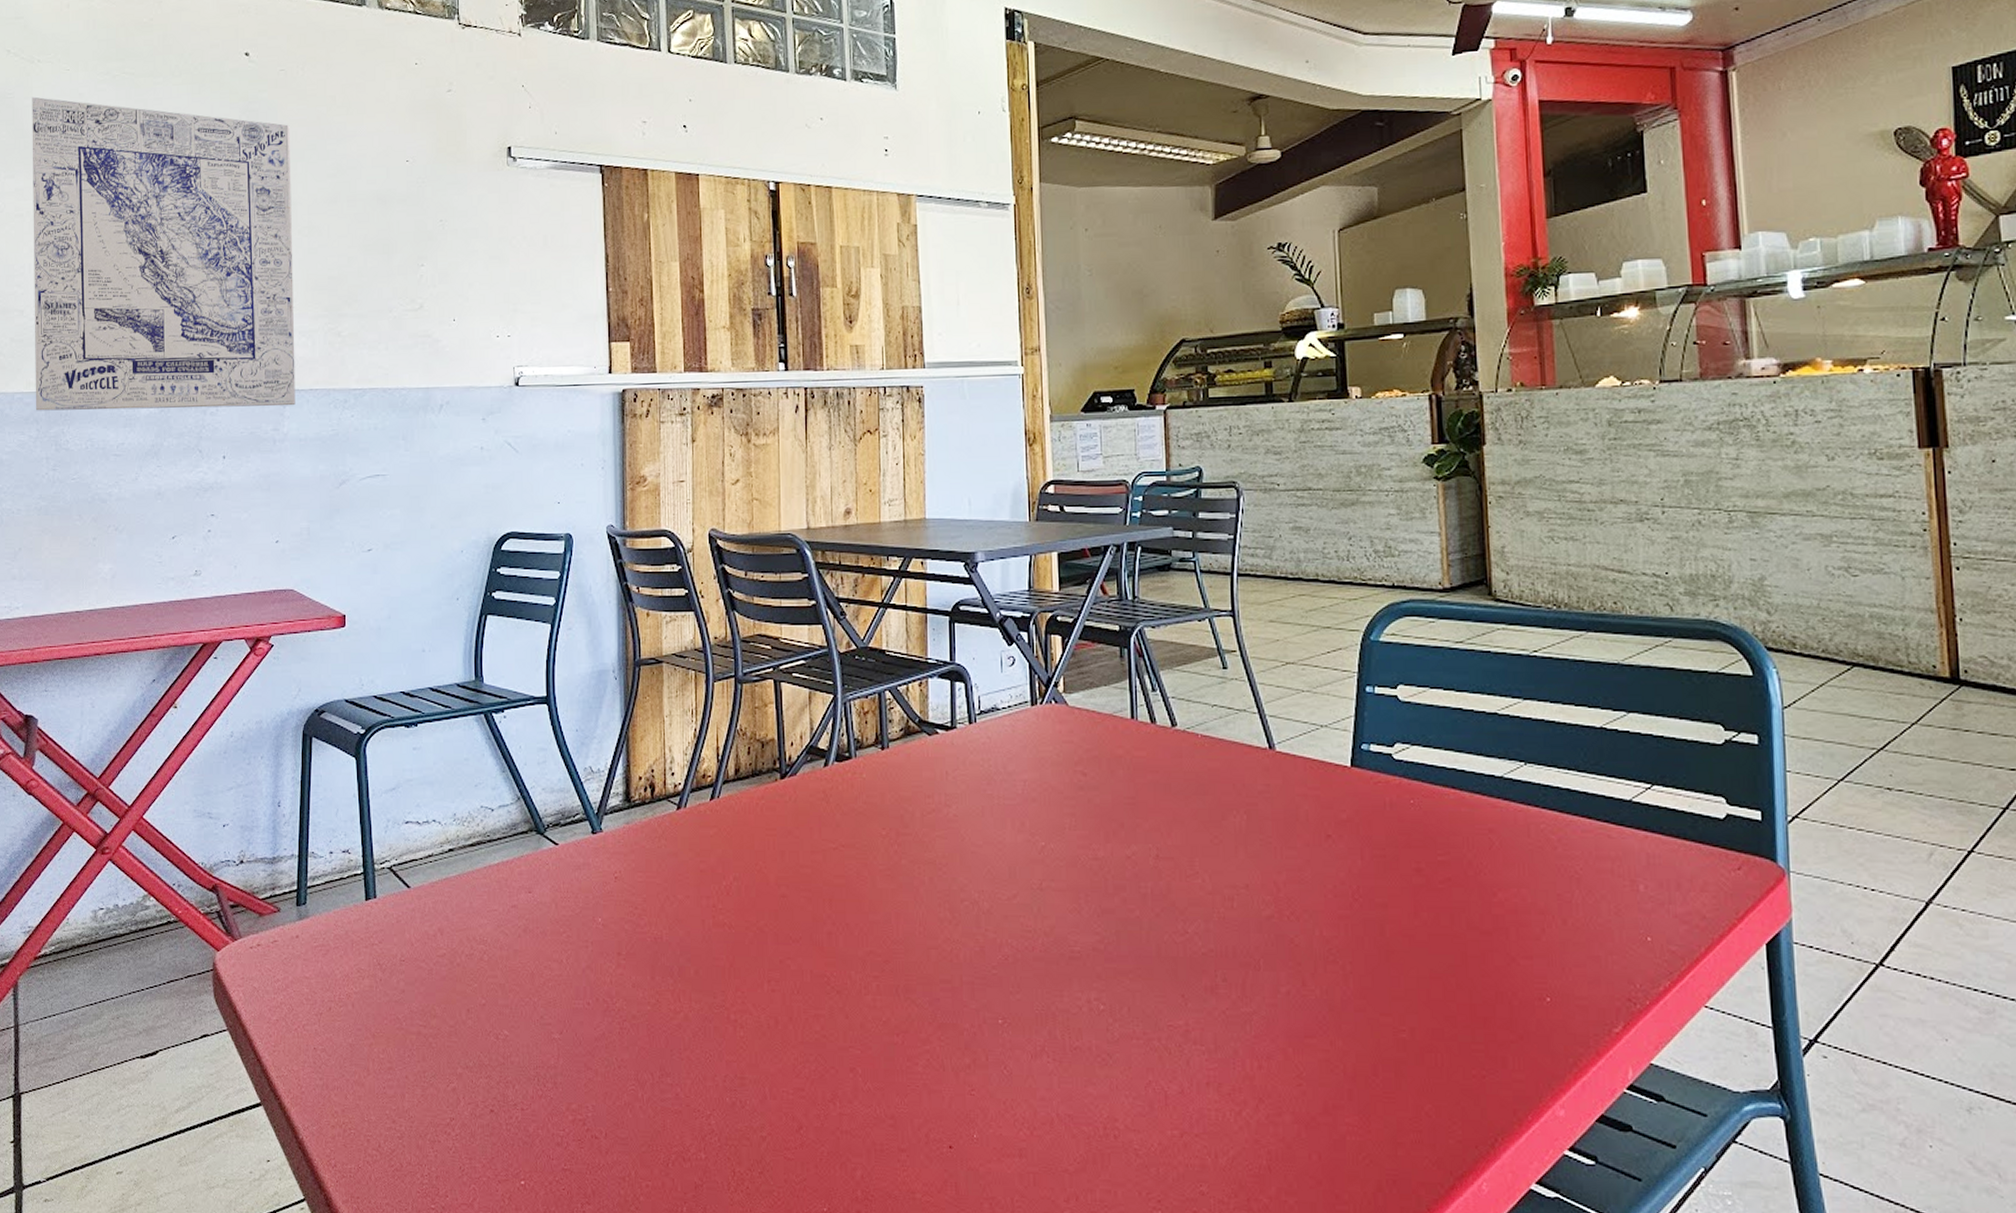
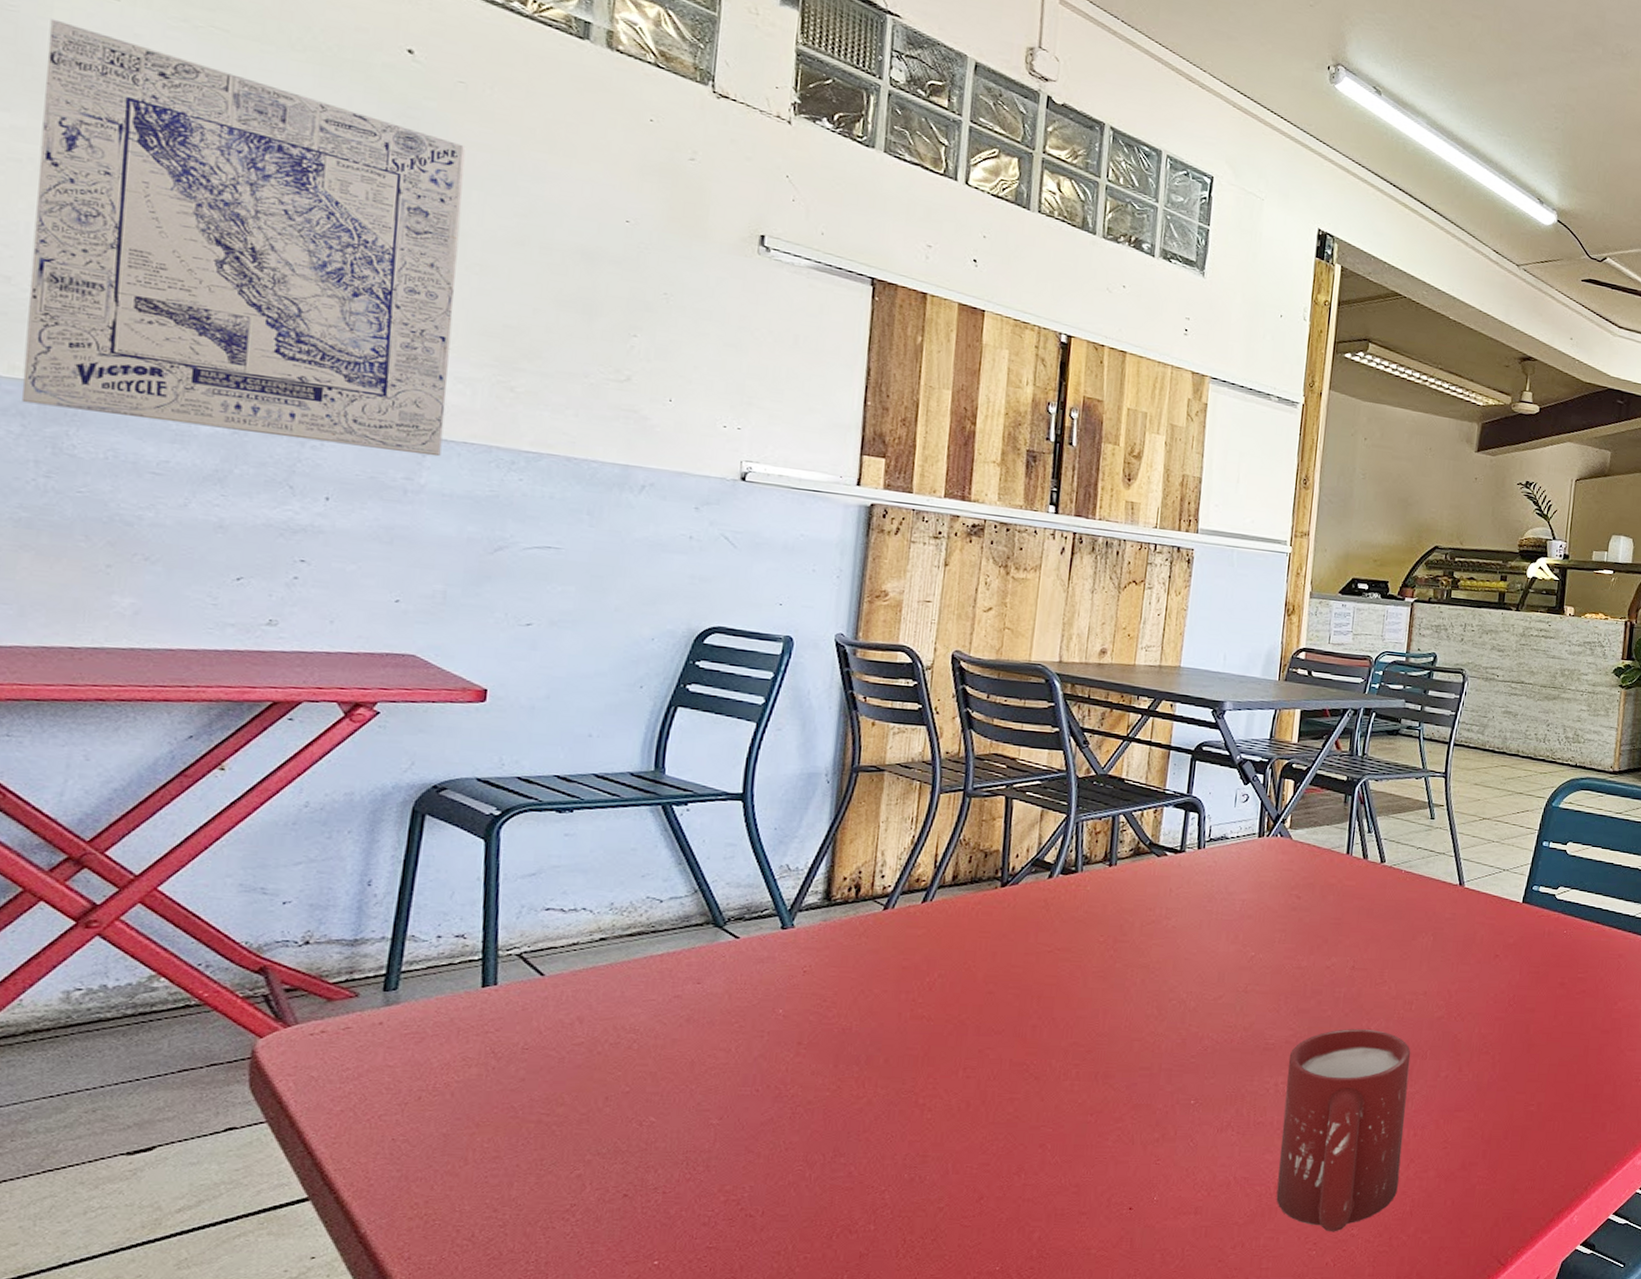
cup: none [1099,931,1248,1188] -> present [1276,1028,1411,1232]

